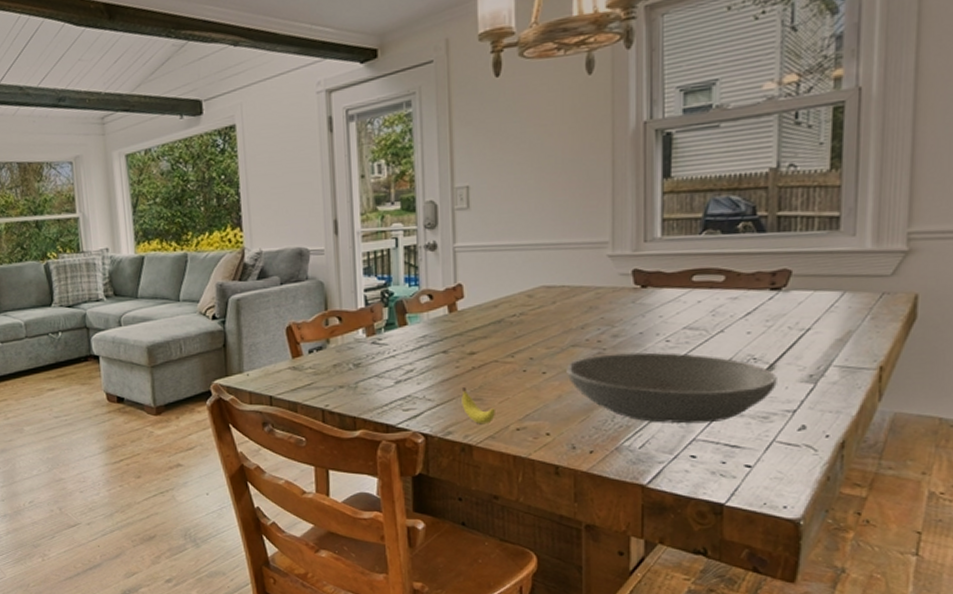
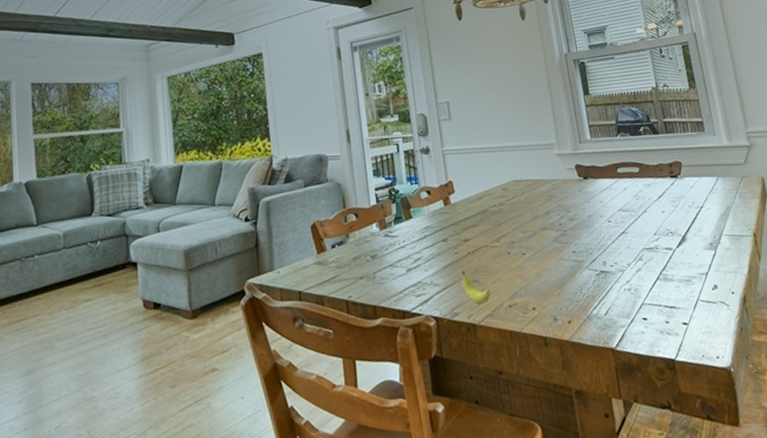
bowl: present [566,352,777,424] -> none [540,231,691,292]

